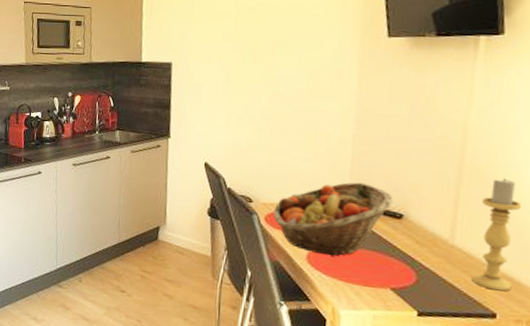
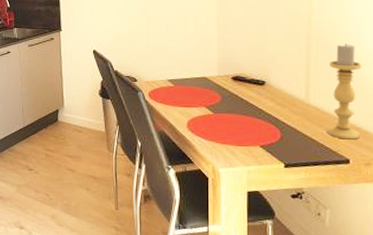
fruit basket: present [273,182,394,257] -> none [155,56,256,122]

